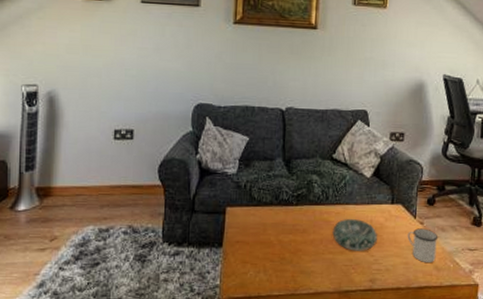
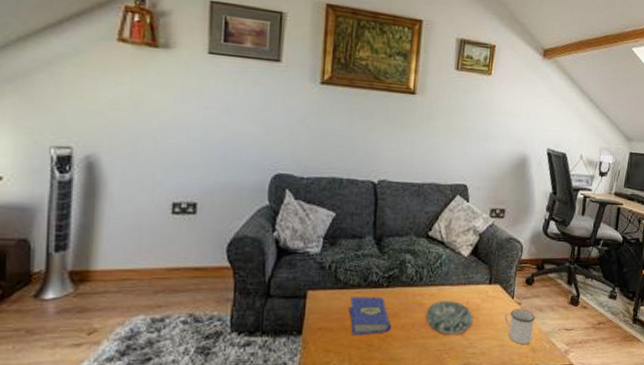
hardcover book: none [262,213,302,250] -> present [348,297,392,336]

